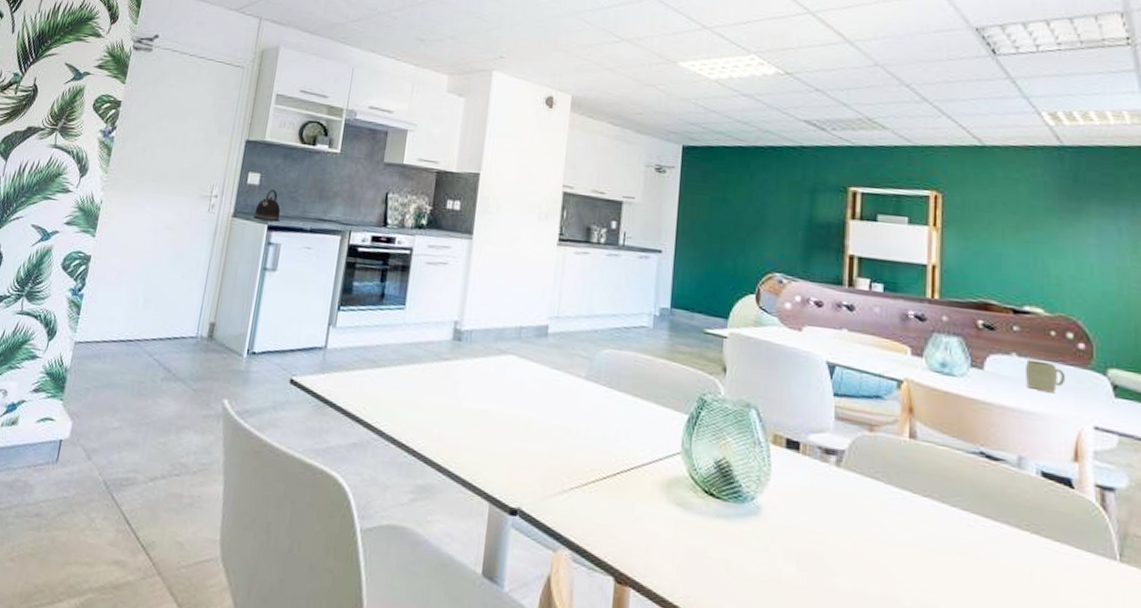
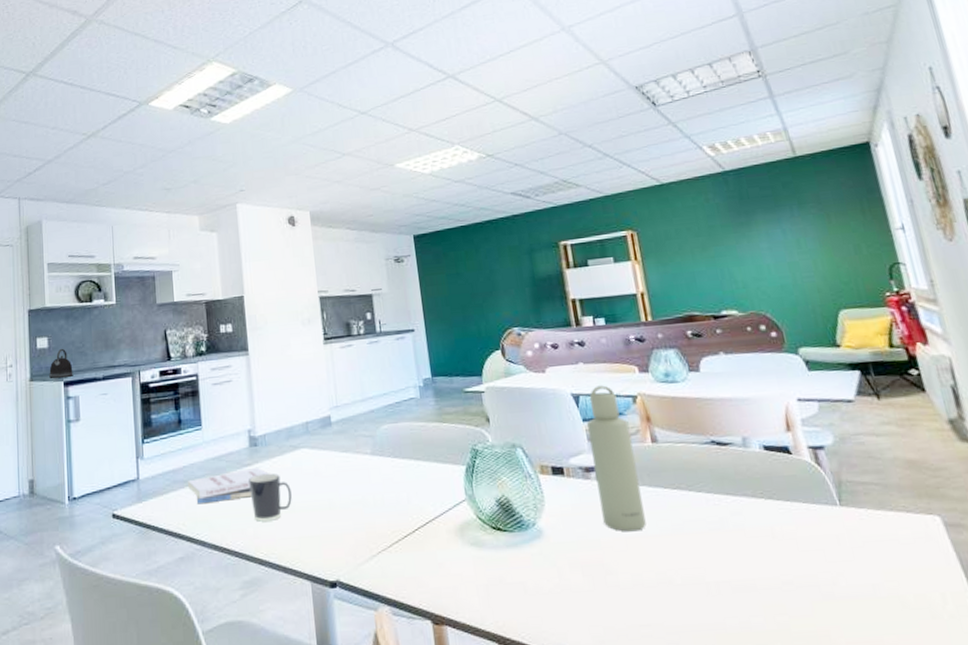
books: none [377,360,468,395] -> present [188,467,269,505]
mug: none [441,372,489,427] -> present [247,473,292,522]
bottle: none [834,359,887,534] -> present [587,385,646,532]
mug: present [1024,359,1066,393] -> none [732,353,767,379]

